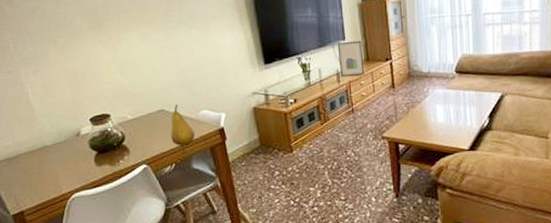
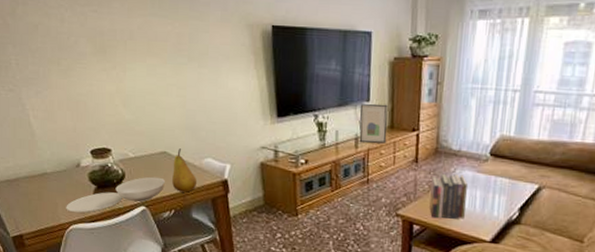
plate: none [67,155,124,182] -> present [66,192,122,214]
bowl: none [116,134,164,161] -> present [115,176,165,202]
books: none [409,93,443,136] -> present [429,173,469,220]

